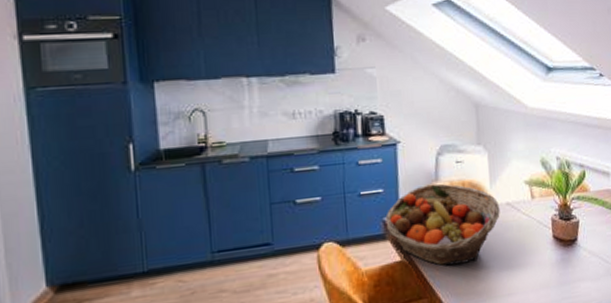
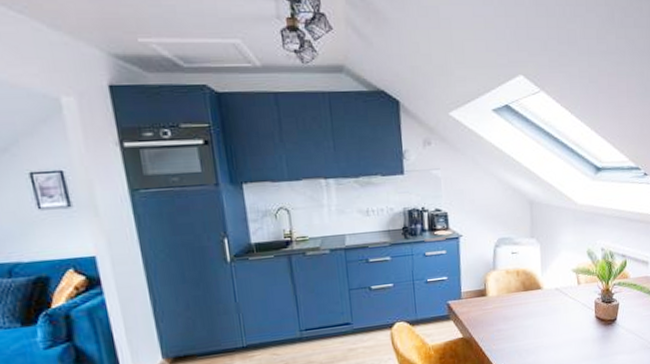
fruit basket: present [385,183,500,266] -> none [449,272,550,342]

